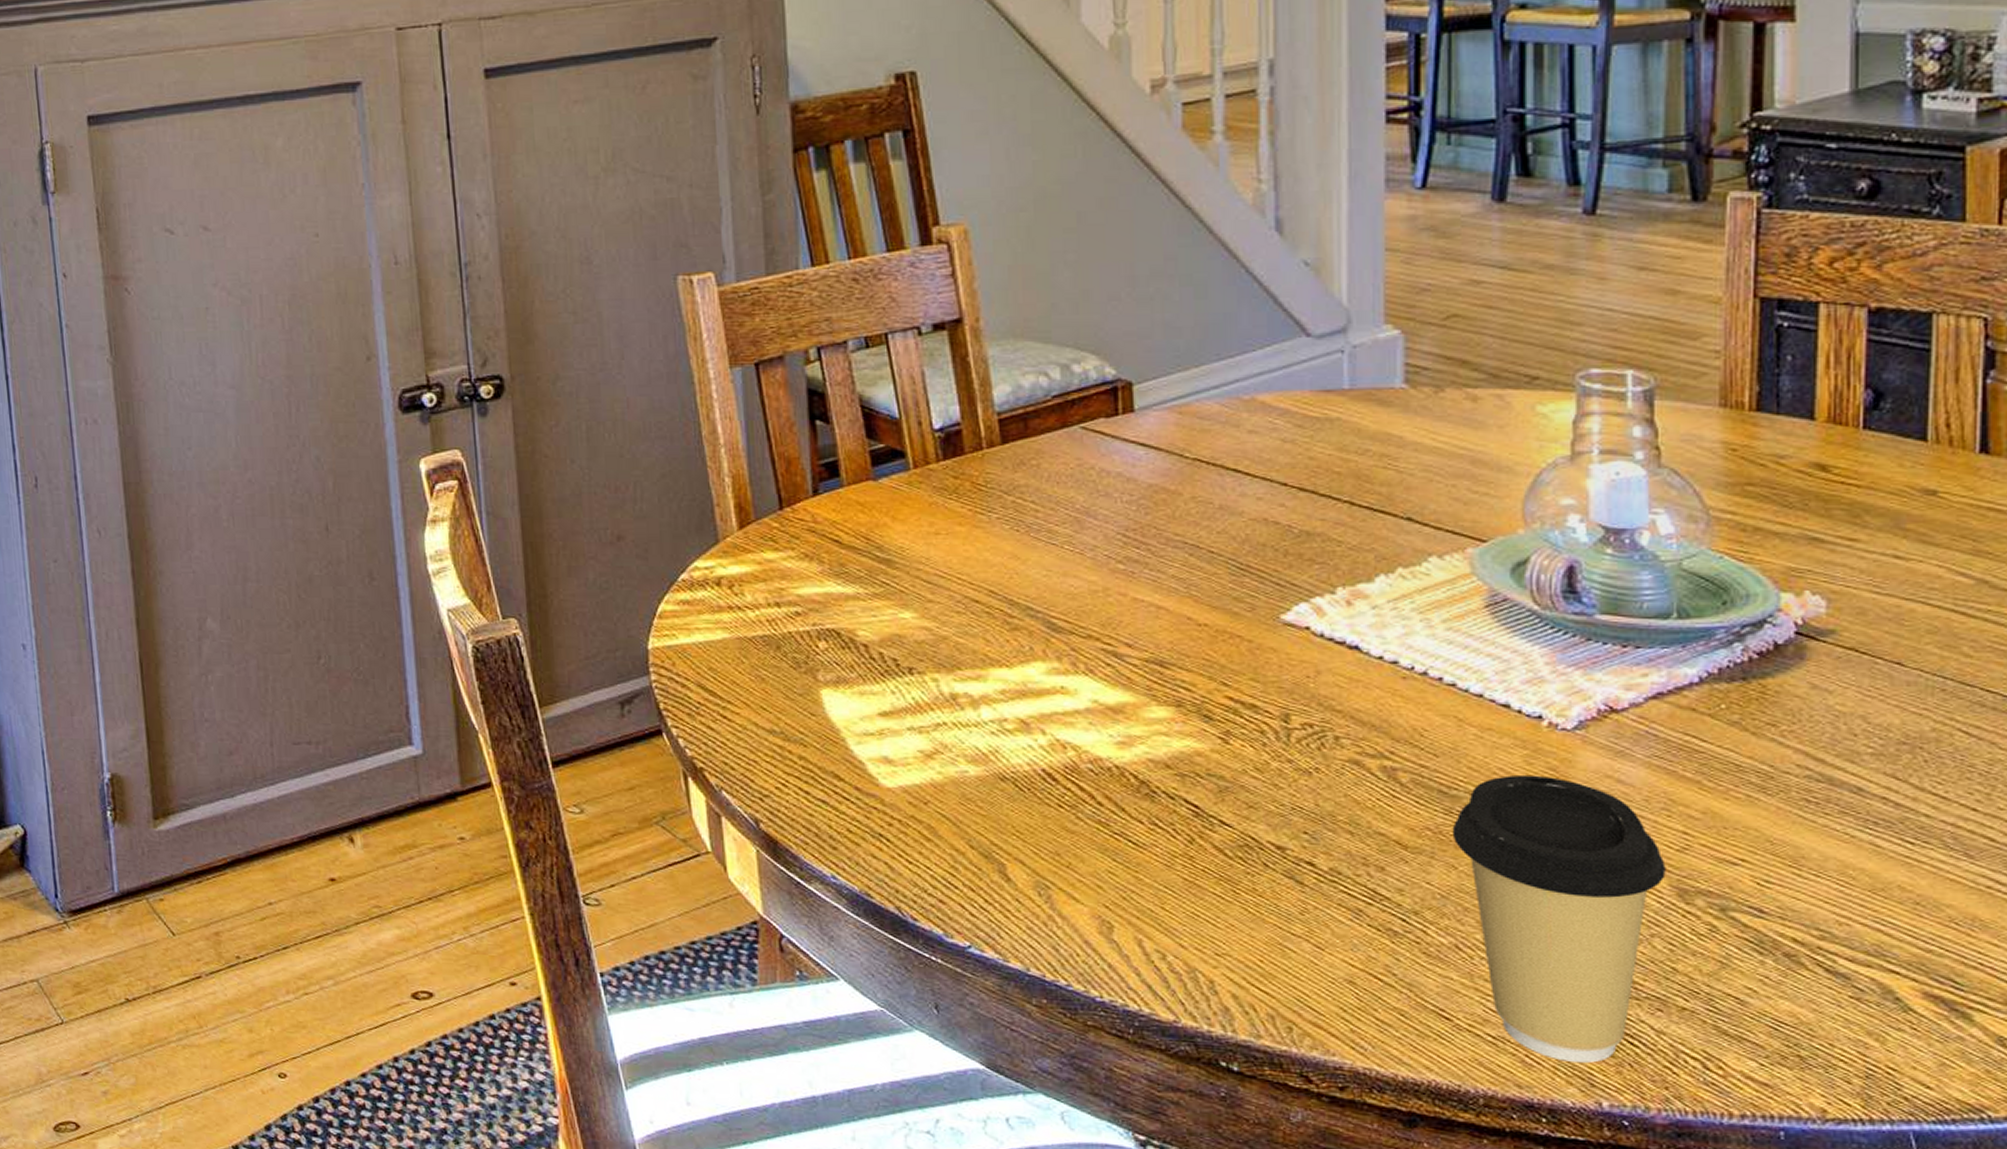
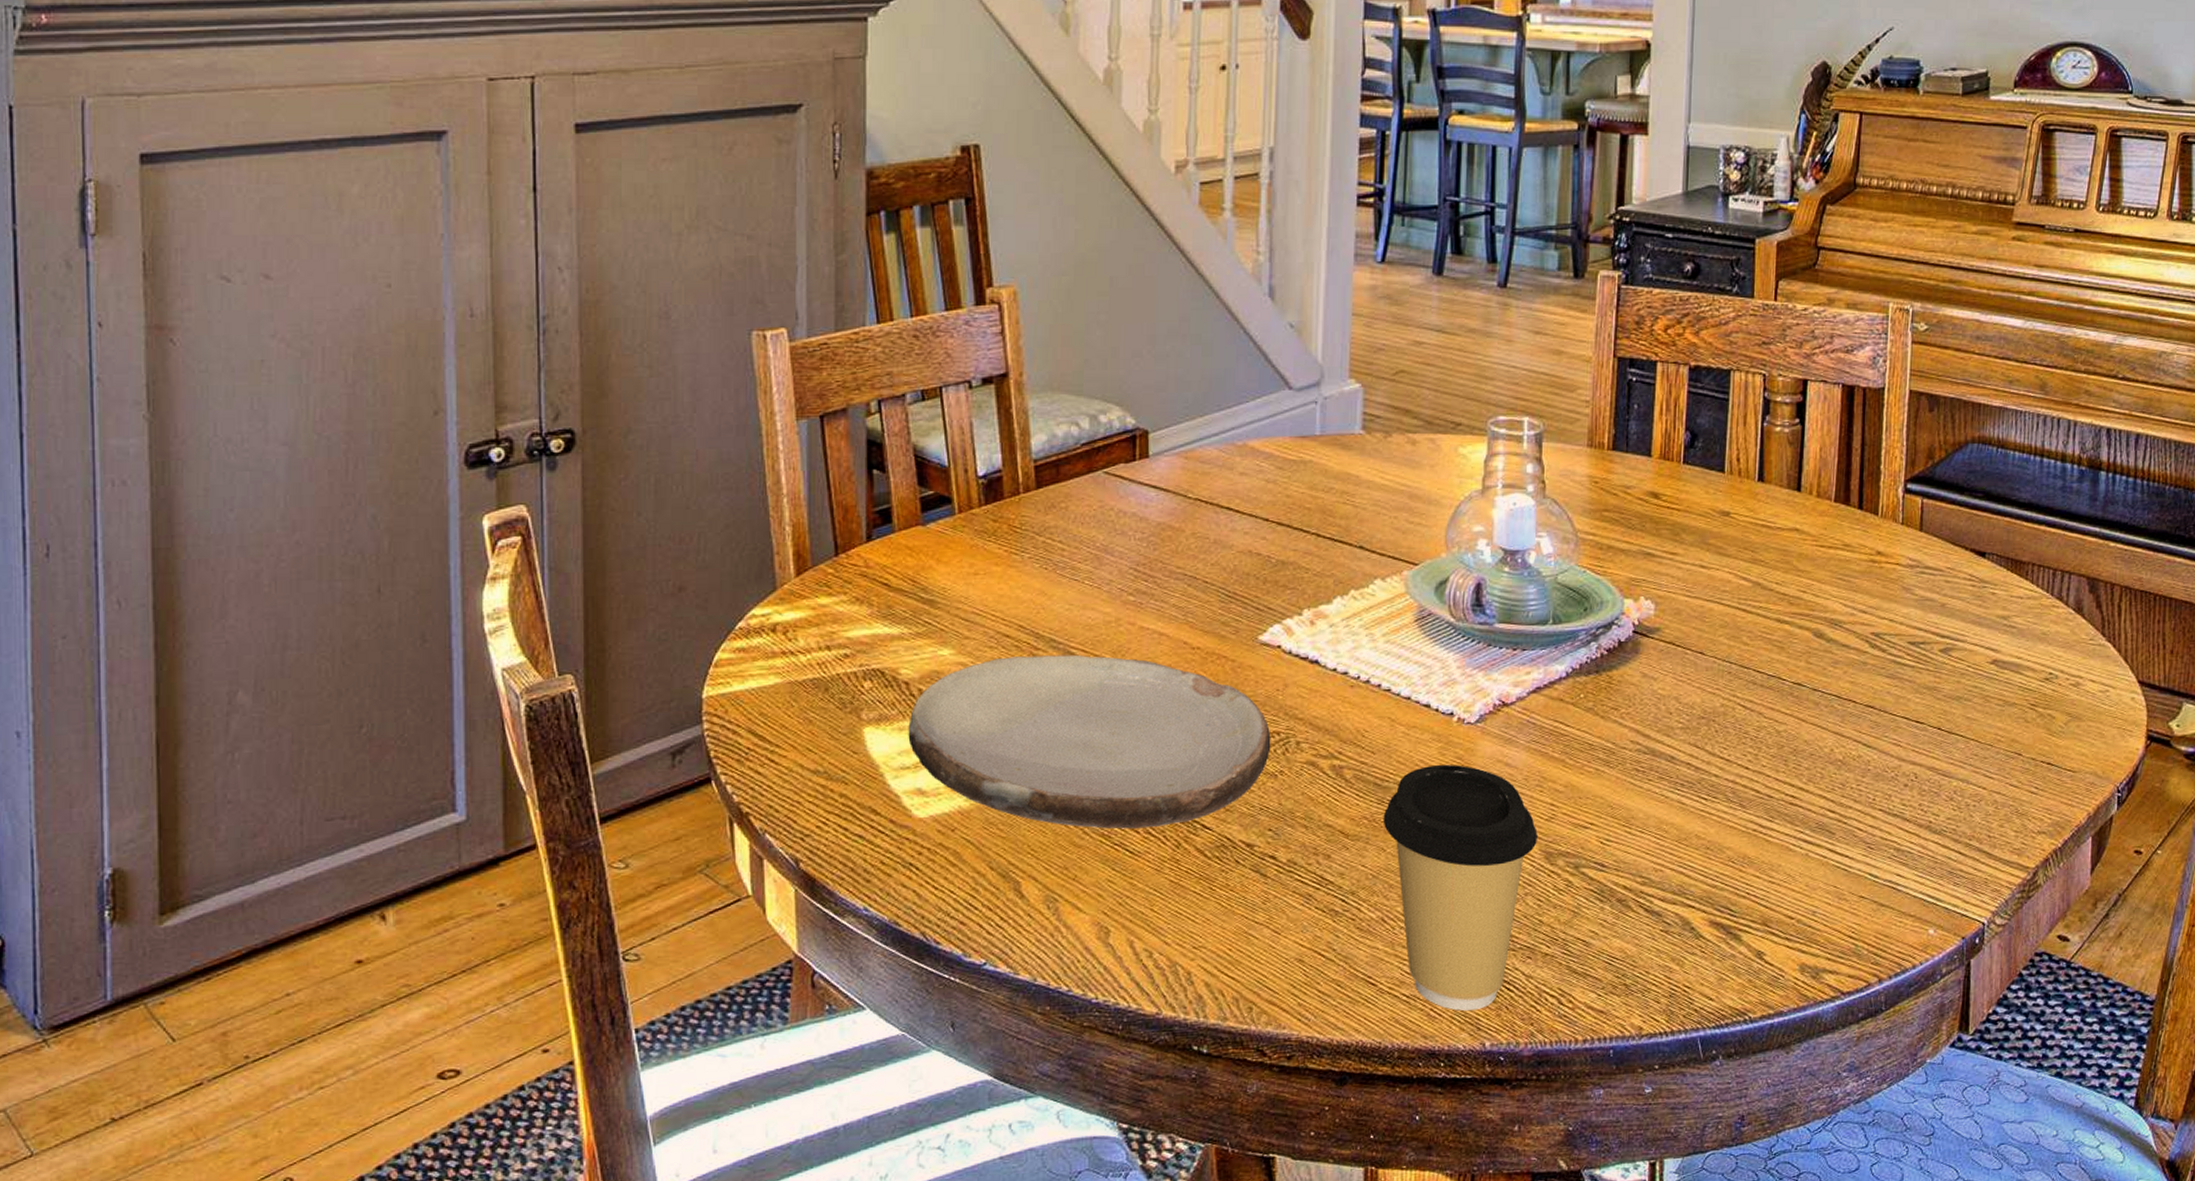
plate: none [870,624,1302,819] -> present [908,654,1271,829]

